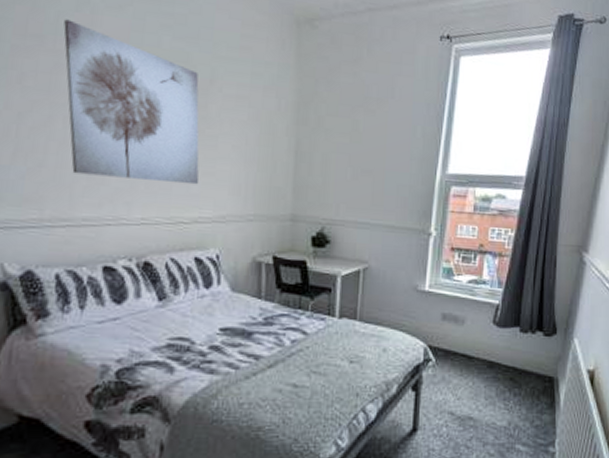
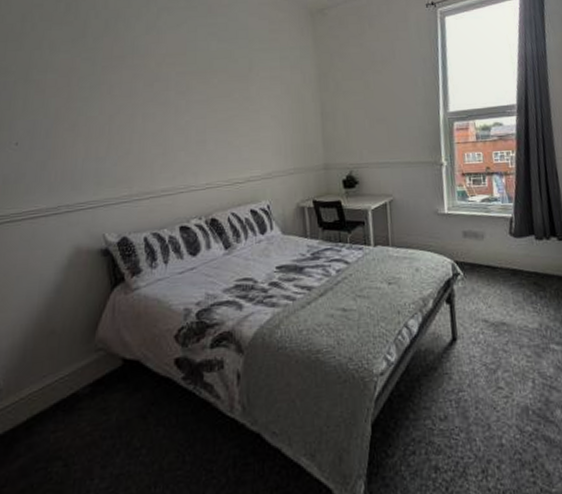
wall art: present [63,19,200,185] -> none [138,41,248,156]

